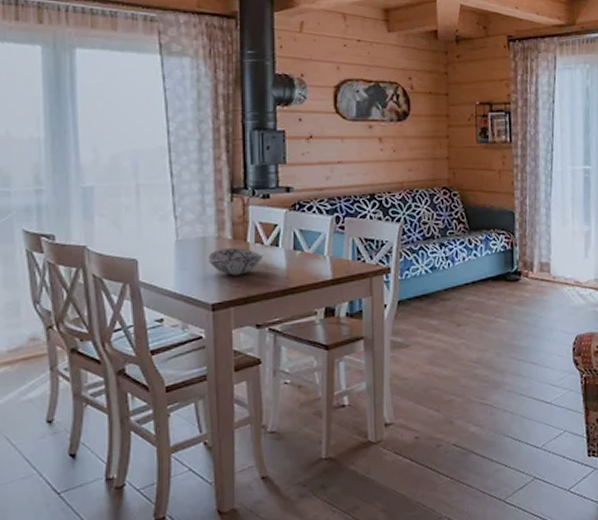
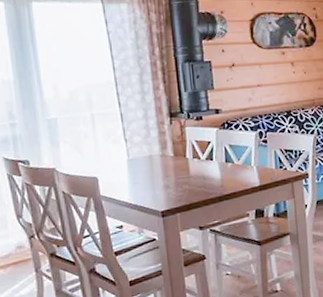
decorative bowl: present [206,248,264,276] -> none [154,163,201,187]

